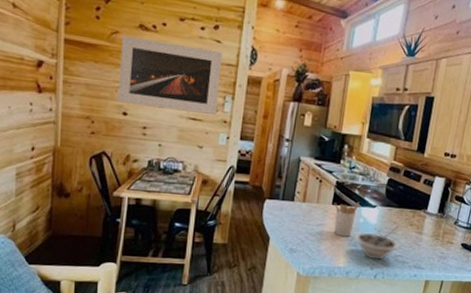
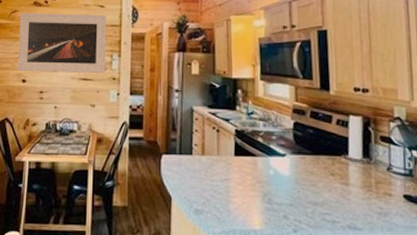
utensil holder: present [334,202,359,237] -> none [236,151,266,192]
bowl: present [354,225,400,260] -> none [267,176,322,220]

